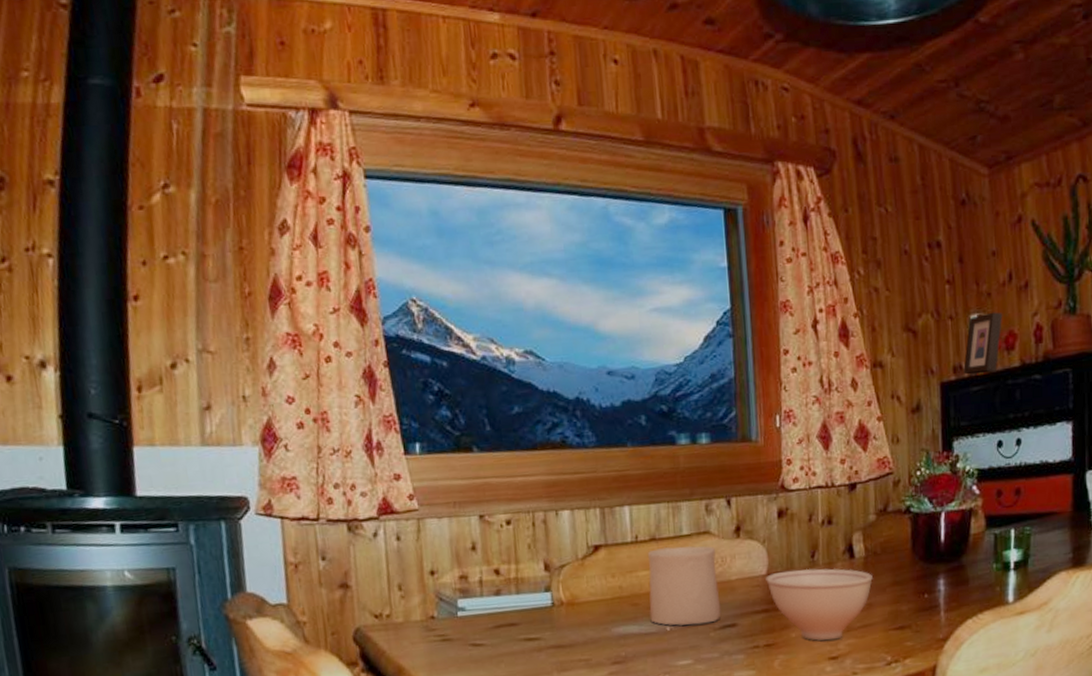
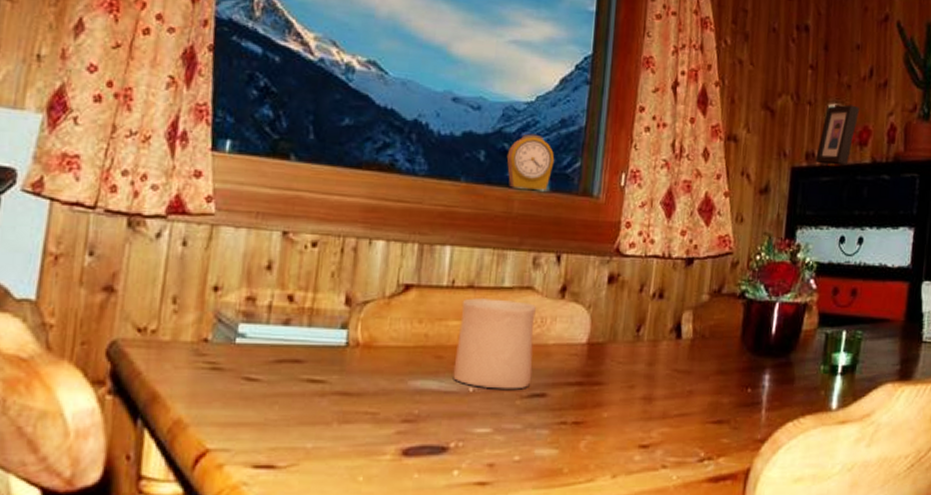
alarm clock: none [665,392,711,445] -> present [506,134,555,190]
bowl: present [765,568,873,641] -> none [585,342,697,426]

